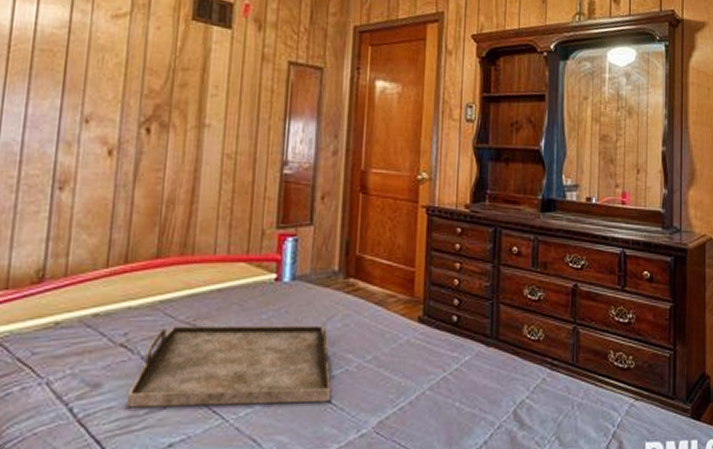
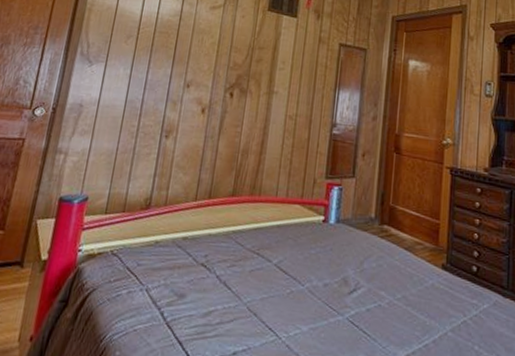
serving tray: present [127,325,331,408] -> none [204,252,366,333]

